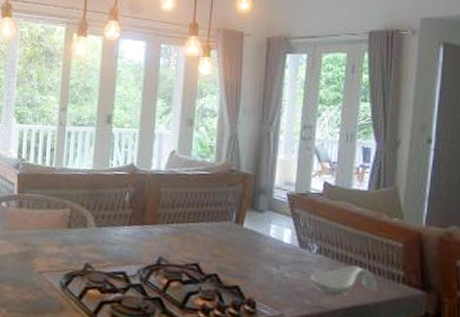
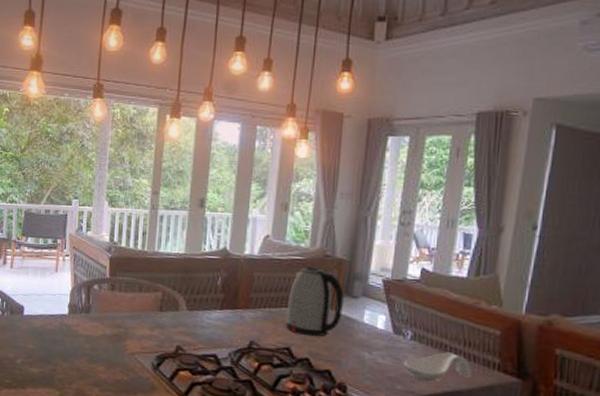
kettle: none [193,181,250,252] -> present [285,266,344,337]

